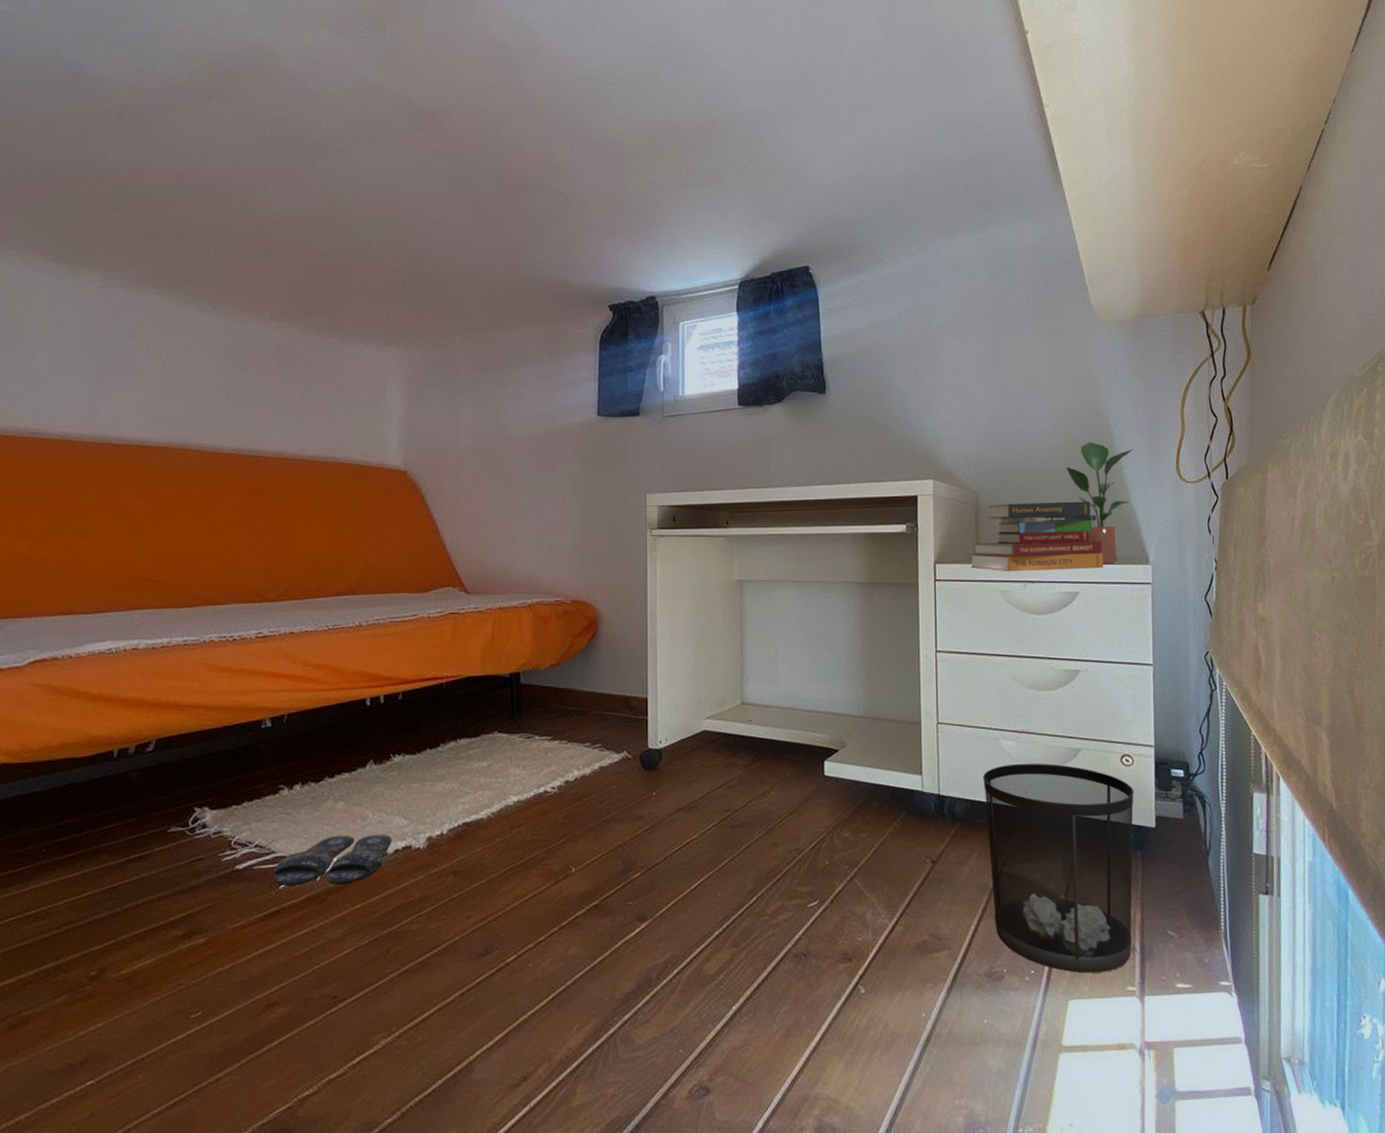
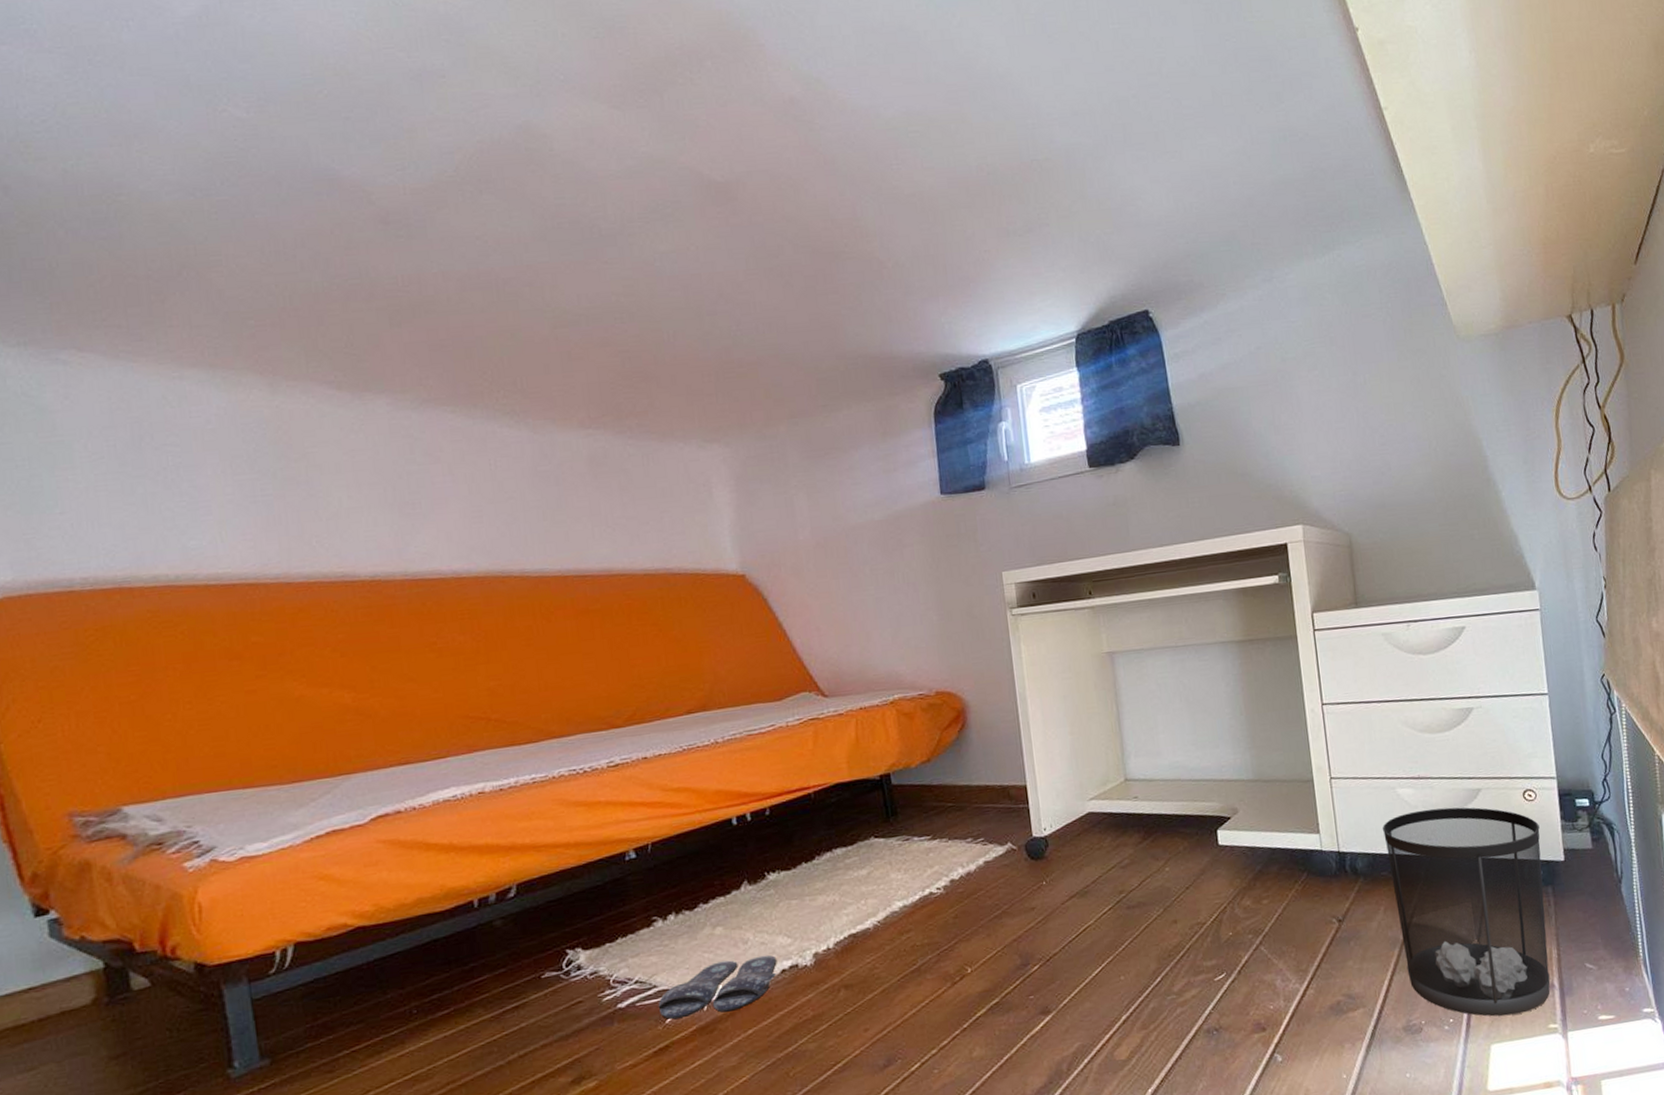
books: present [970,501,1104,572] -> none [1348,530,1489,614]
potted plant: present [1066,442,1133,565] -> none [1440,467,1510,595]

